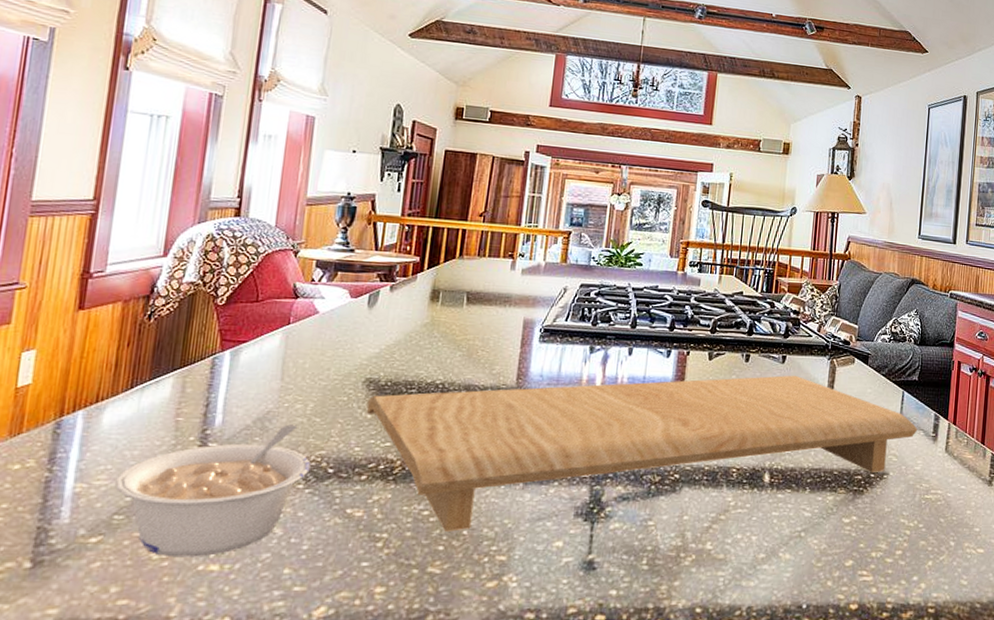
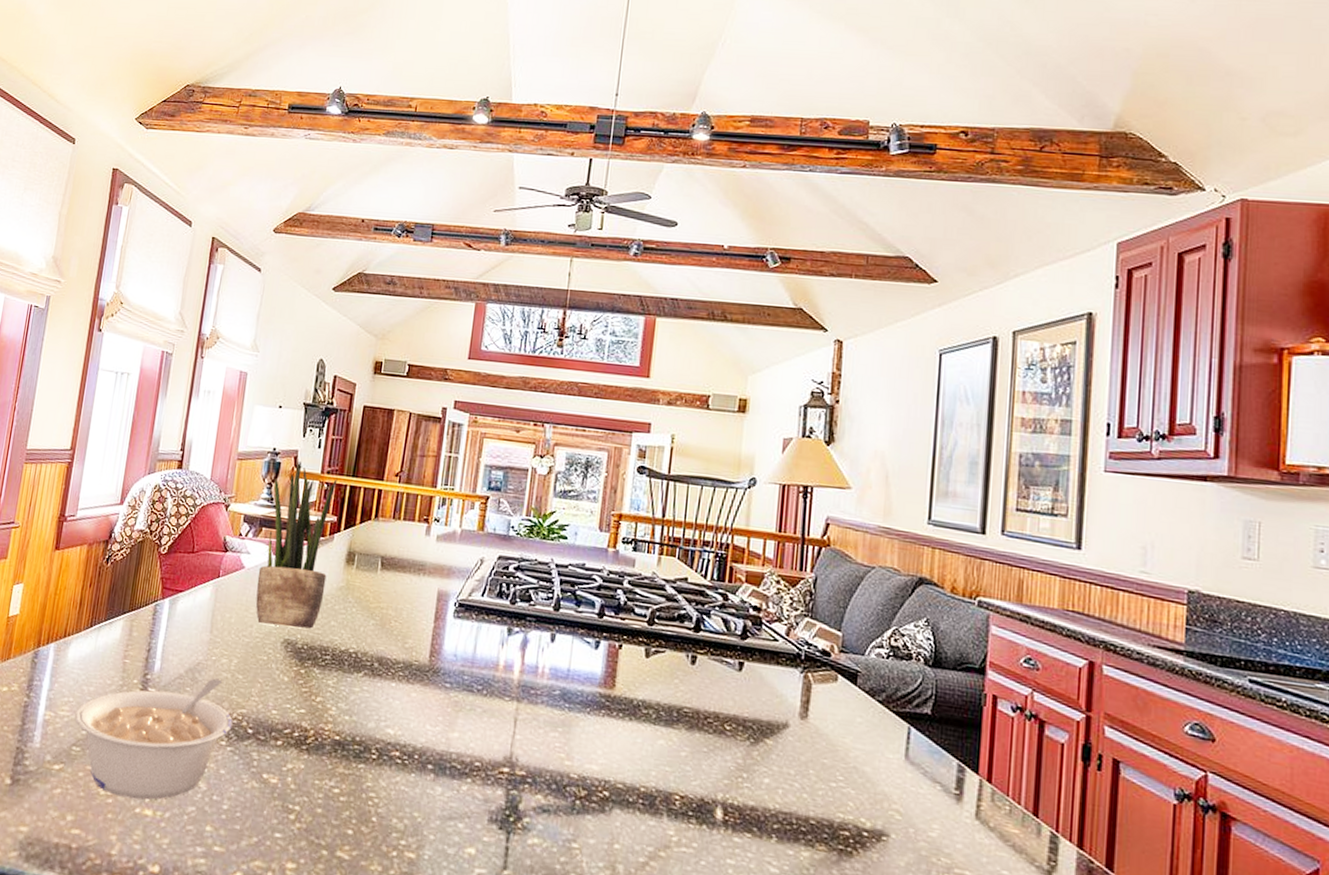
potted plant: none [332,204,419,367] -> present [255,460,338,629]
cutting board: present [366,375,918,532] -> none [284,658,932,831]

